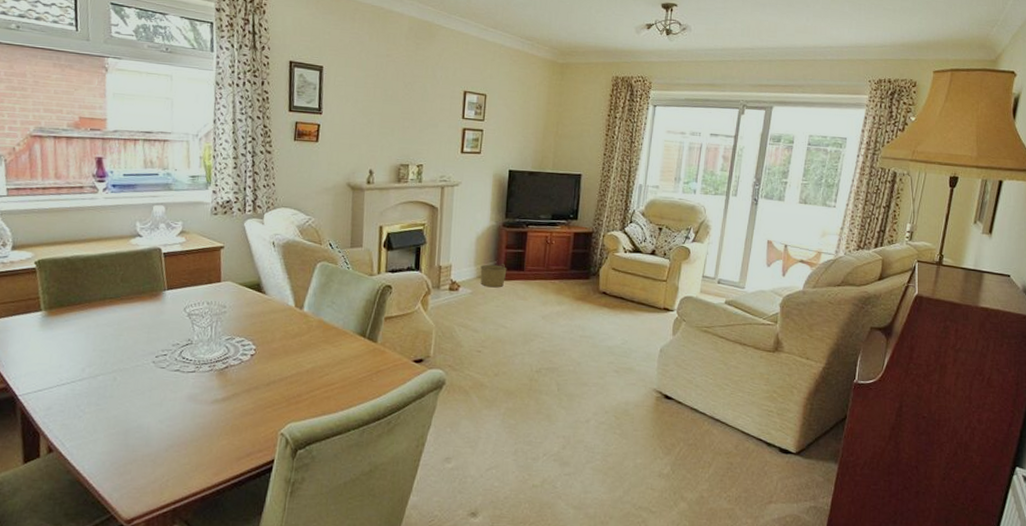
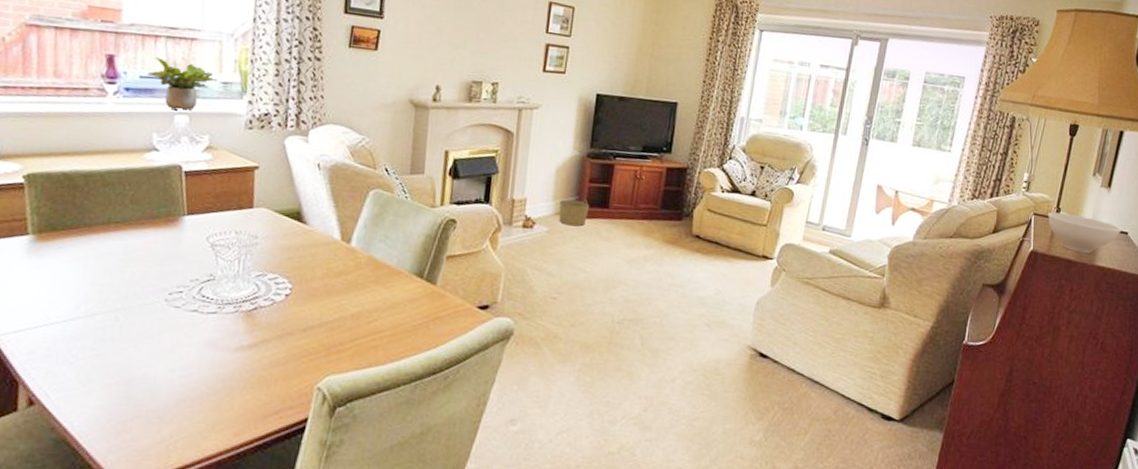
potted plant: none [129,158,187,202] -> present [147,57,217,111]
bowl: none [931,259,1005,296] -> present [1048,212,1123,254]

